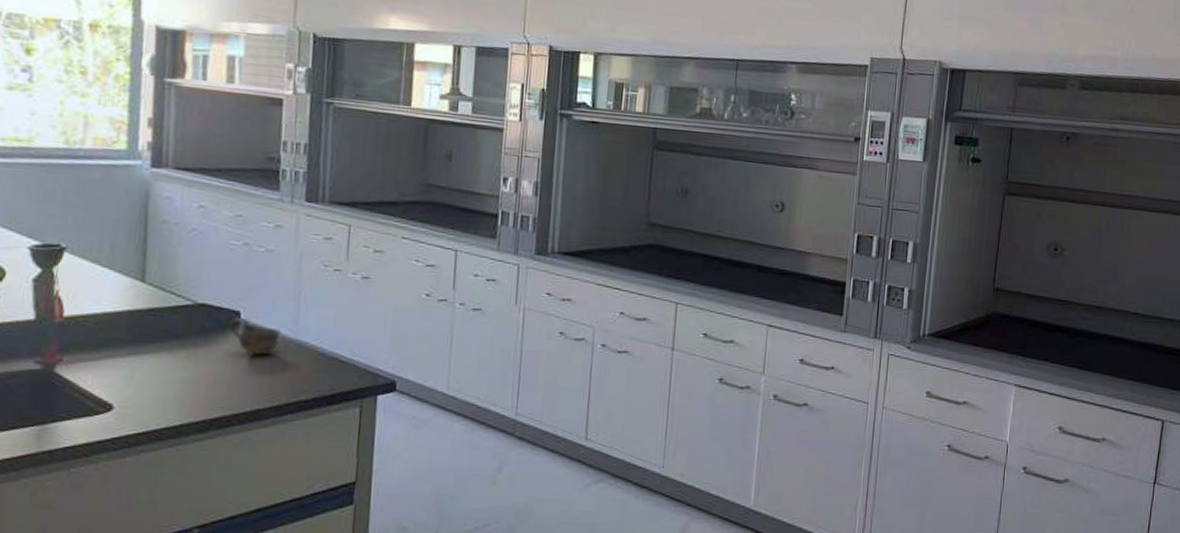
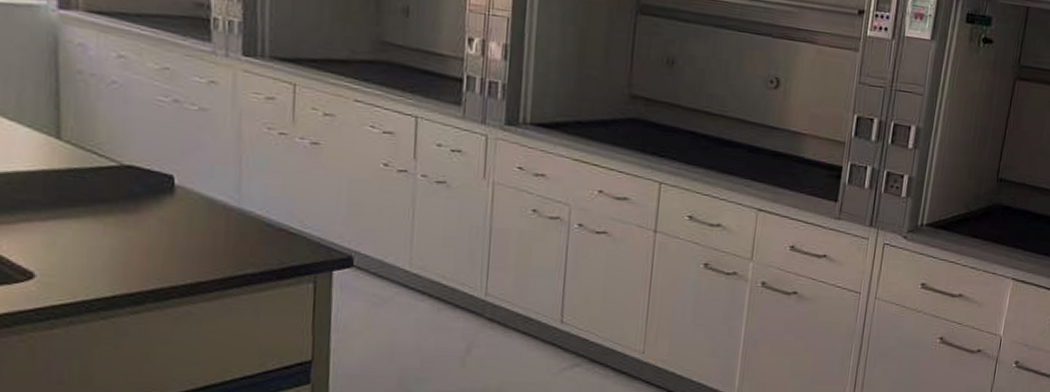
cup: present [228,318,281,356] -> none [161,182,221,225]

